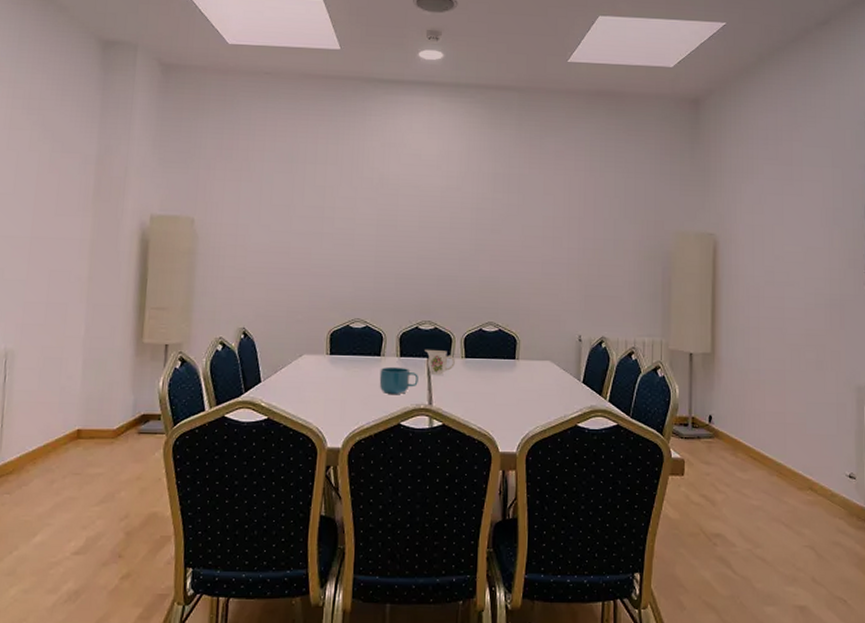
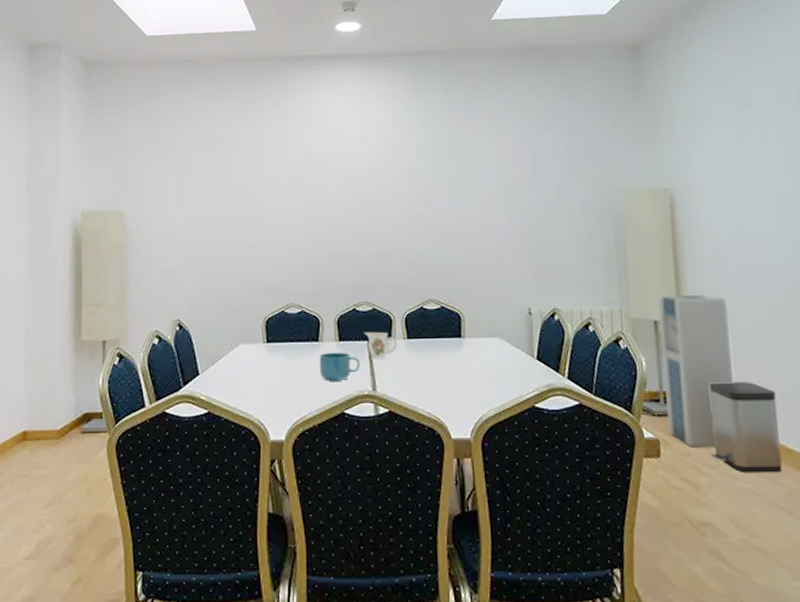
water cooler: none [694,330,754,468] -> present [658,294,733,448]
pedal bin: none [727,410,788,491] -> present [709,382,783,472]

